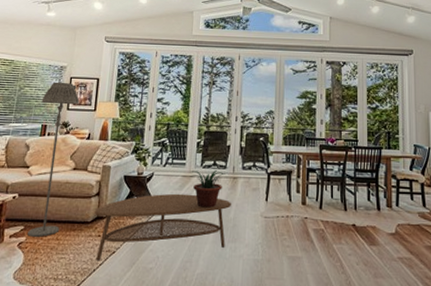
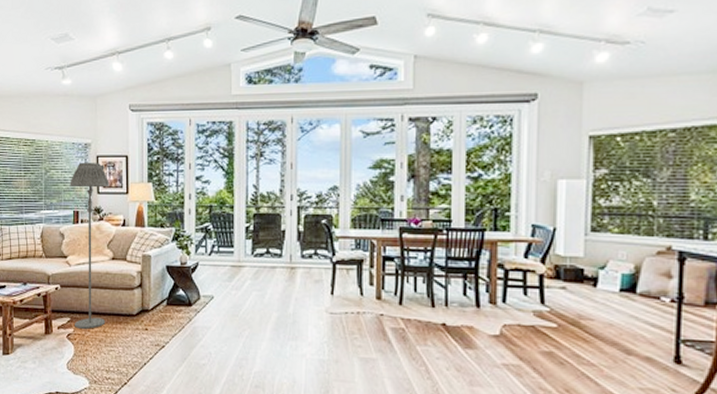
coffee table: present [95,193,231,261] -> none [139,285,290,355]
potted plant: present [190,170,225,208] -> none [240,259,281,302]

